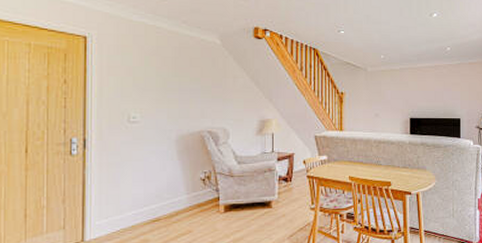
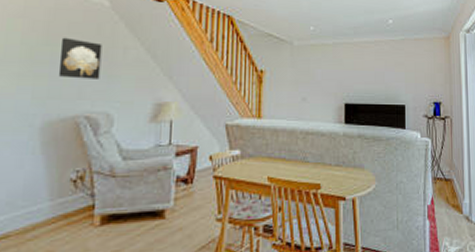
wall art: none [185,70,217,102] -> present [58,37,102,79]

